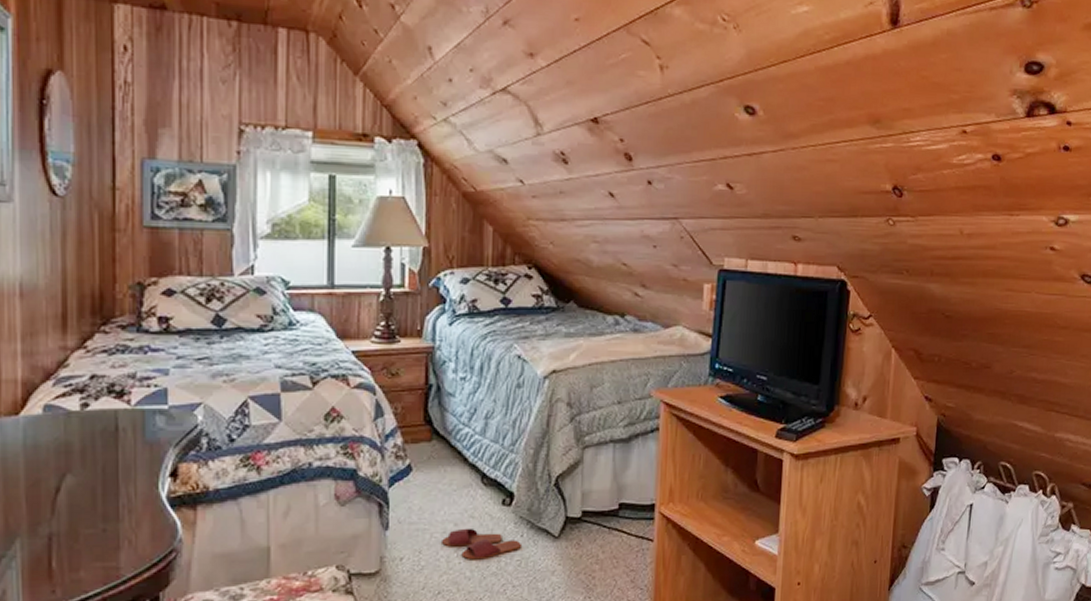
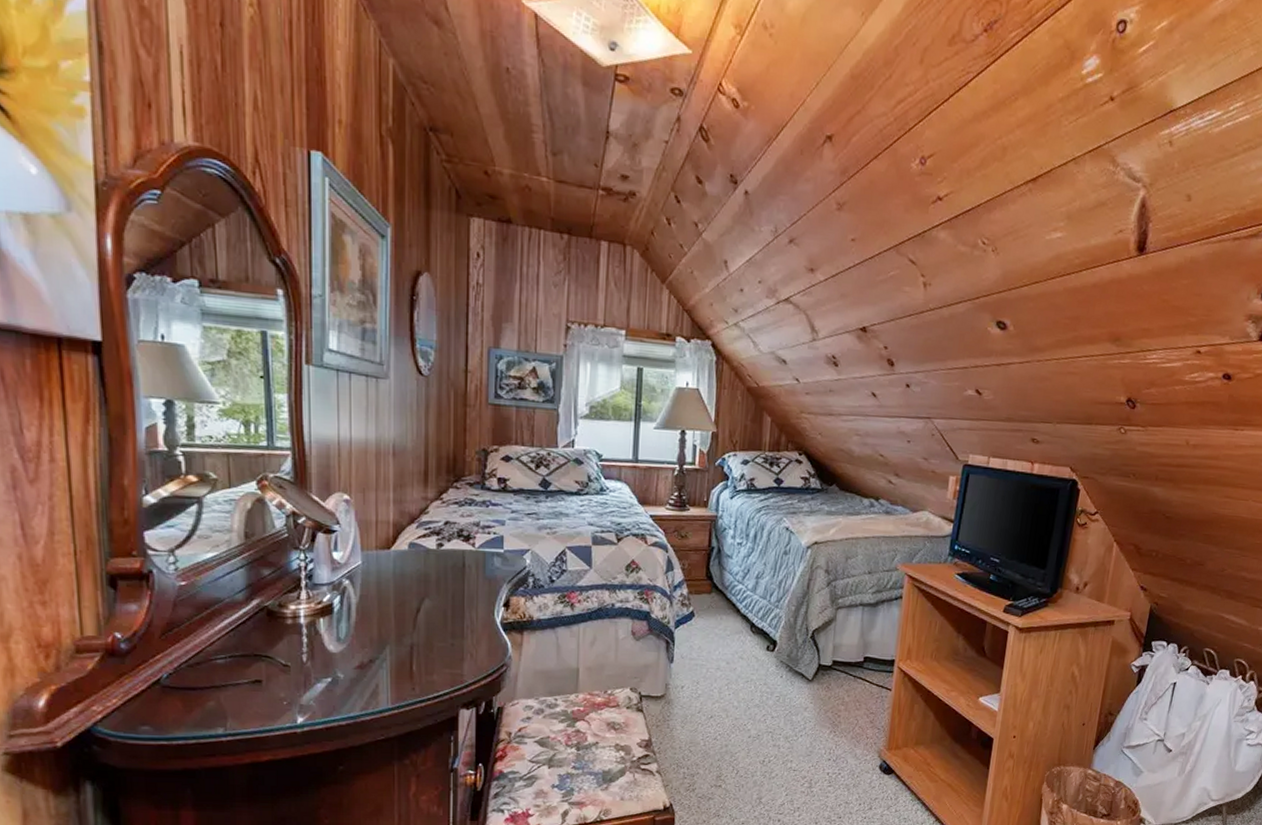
slippers: present [442,528,523,560] -> none [716,666,782,693]

